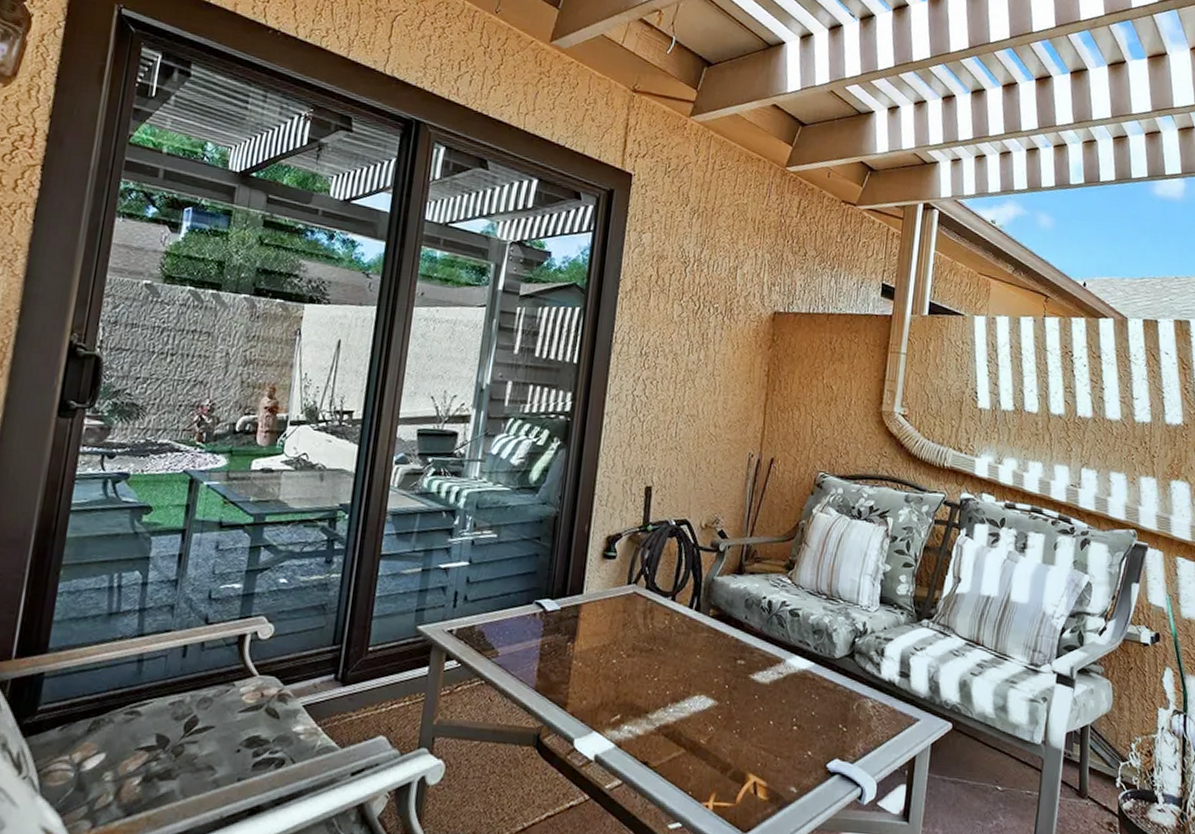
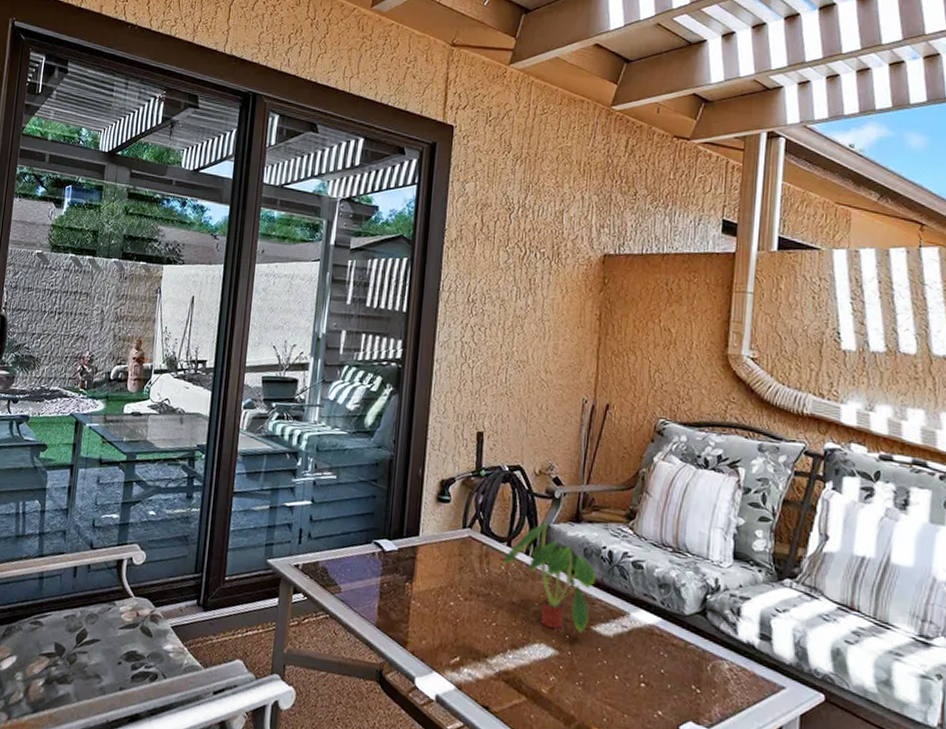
plant: none [666,576,756,683] -> present [503,523,596,633]

